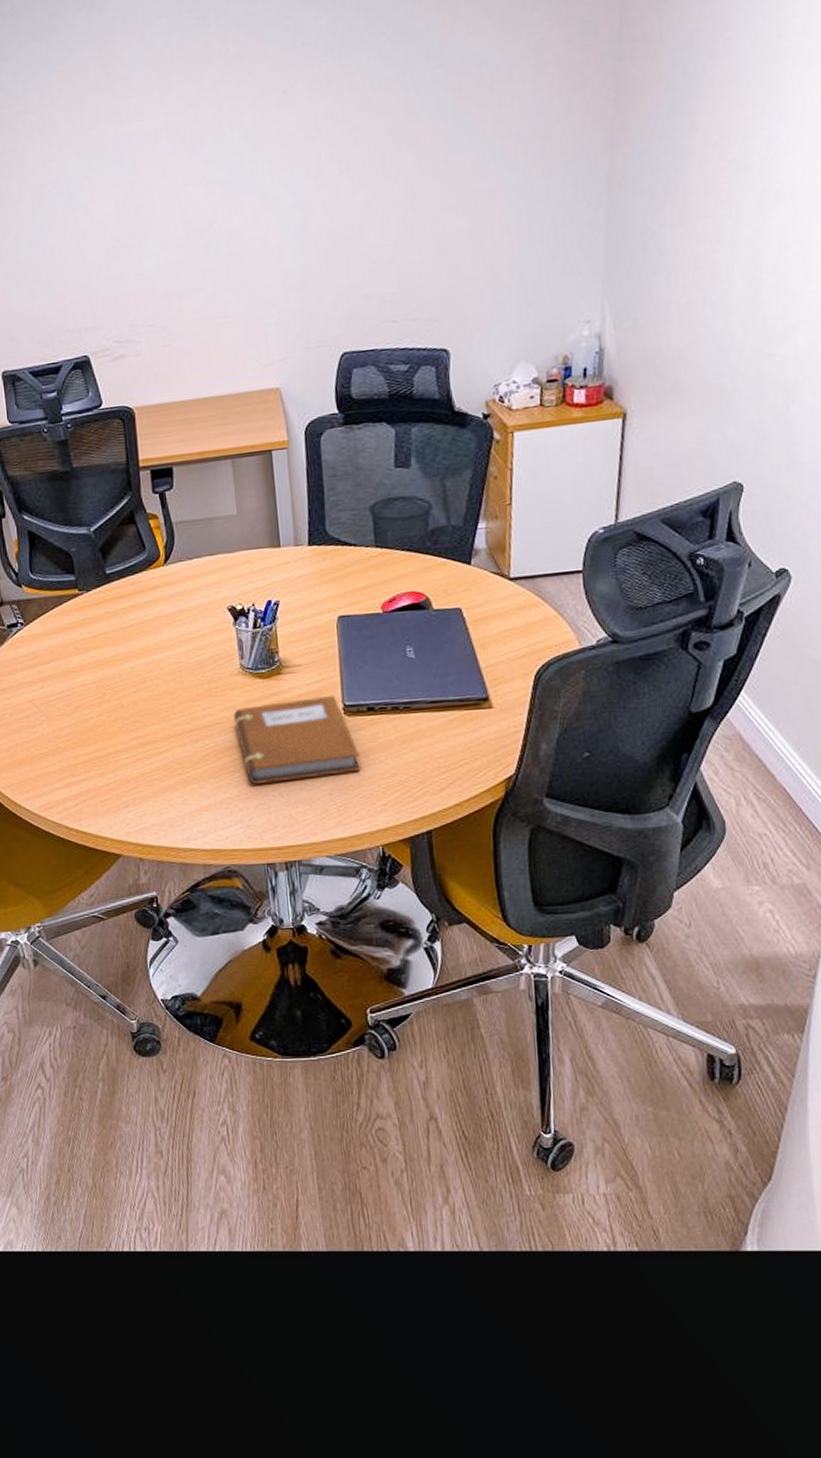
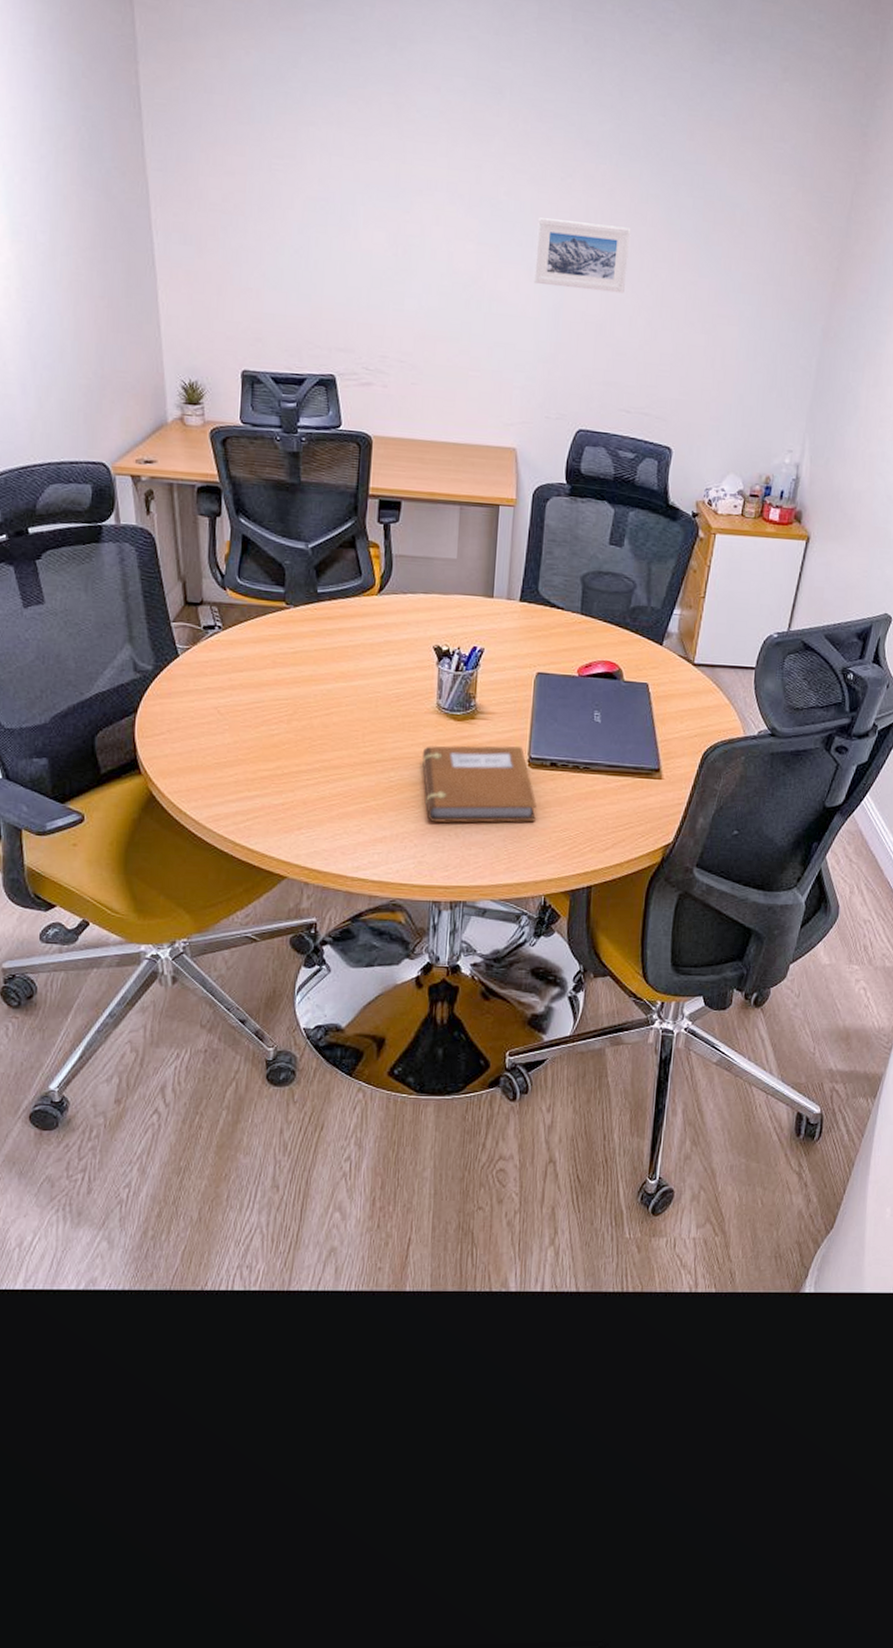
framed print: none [265,123,370,211] -> present [534,217,631,294]

